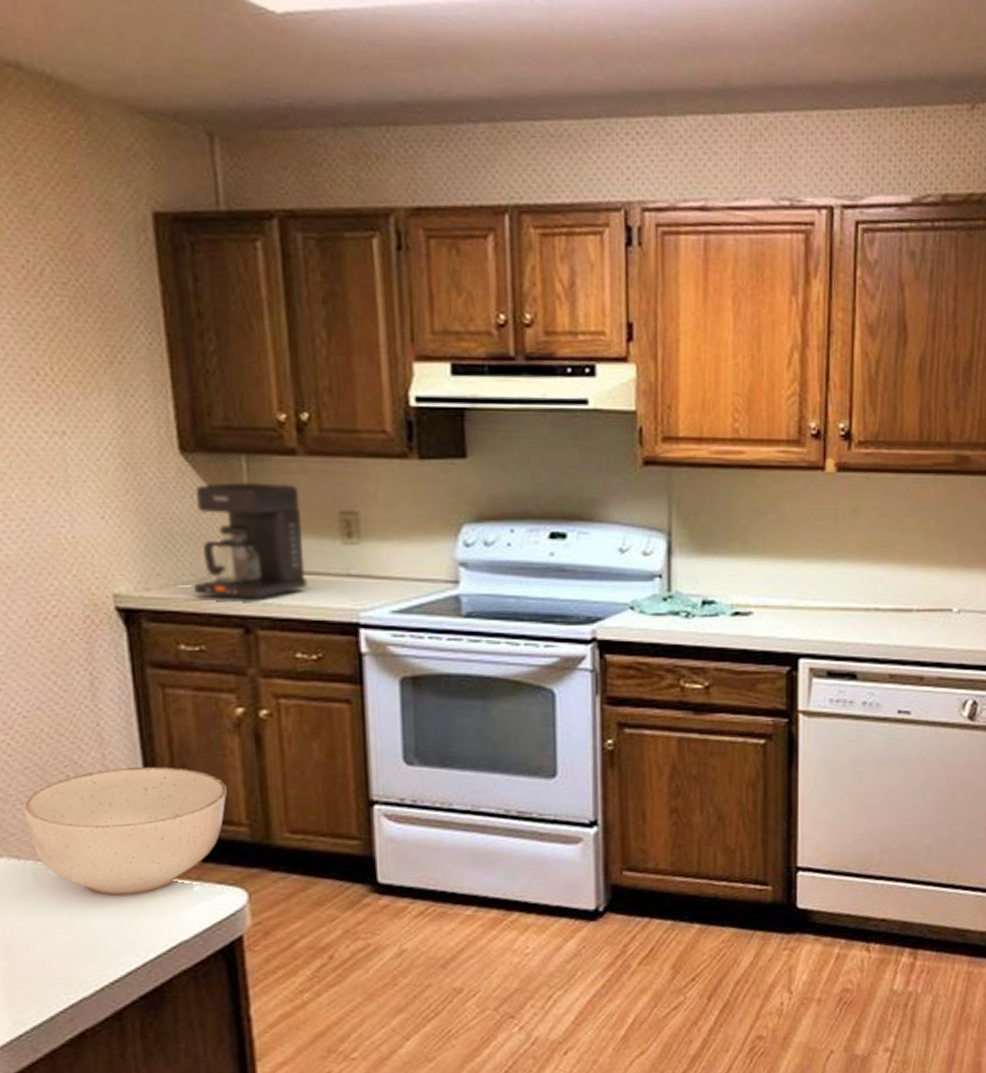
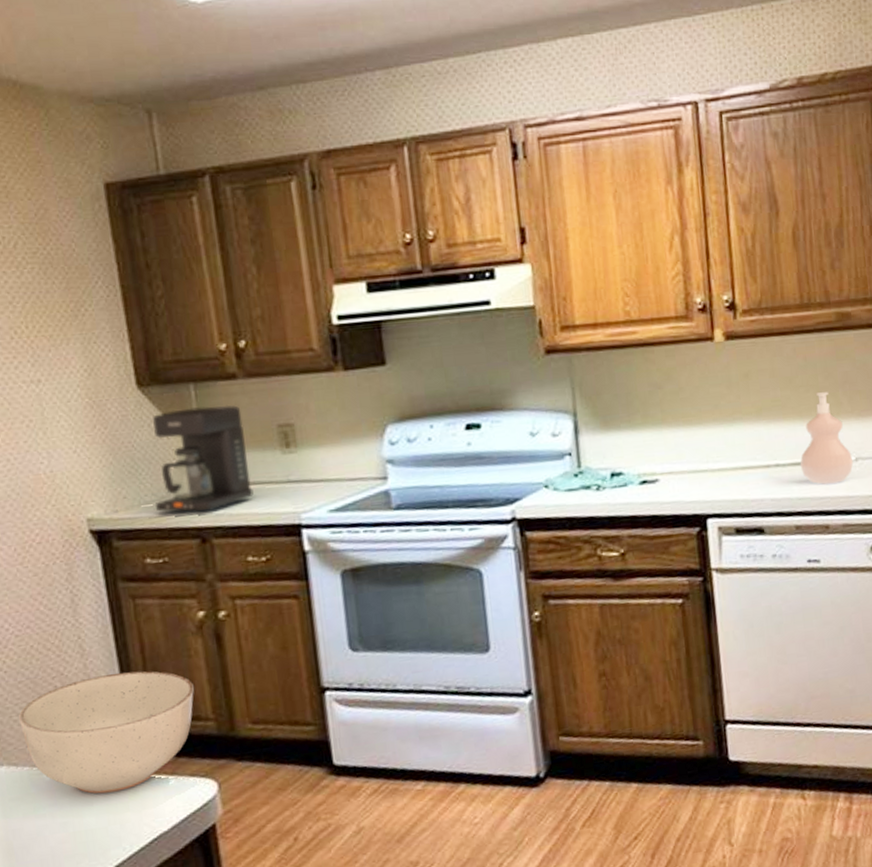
soap bottle: none [900,536,956,634] -> present [800,391,854,485]

